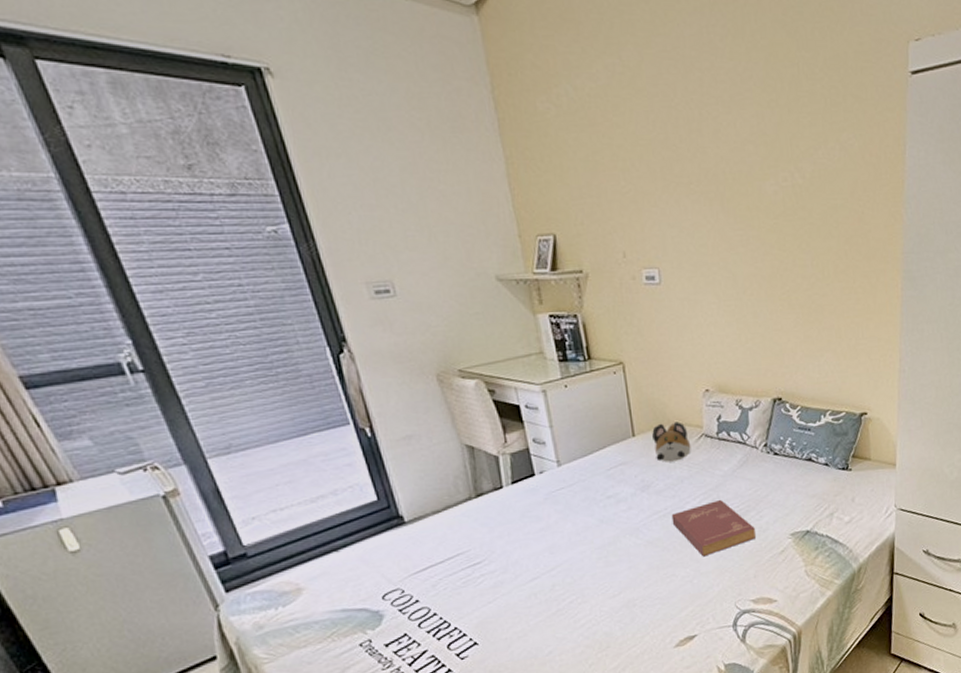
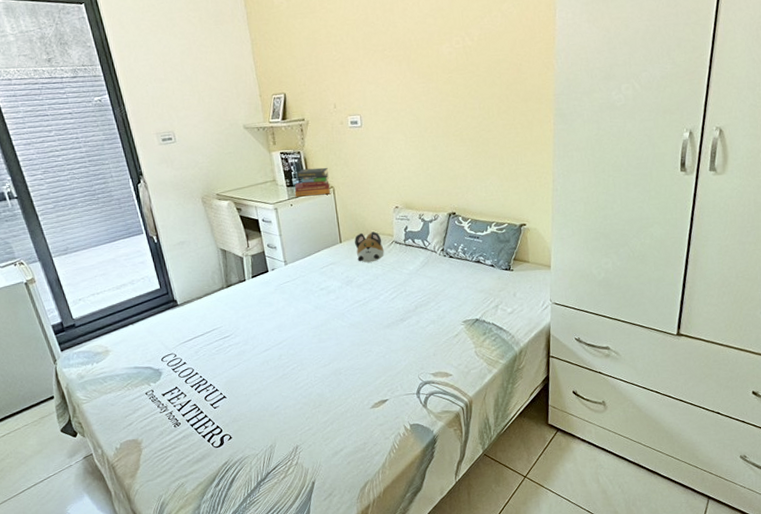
books: none [569,336,620,376] -> present [294,167,331,197]
book: present [671,499,756,557] -> none [369,292,435,338]

